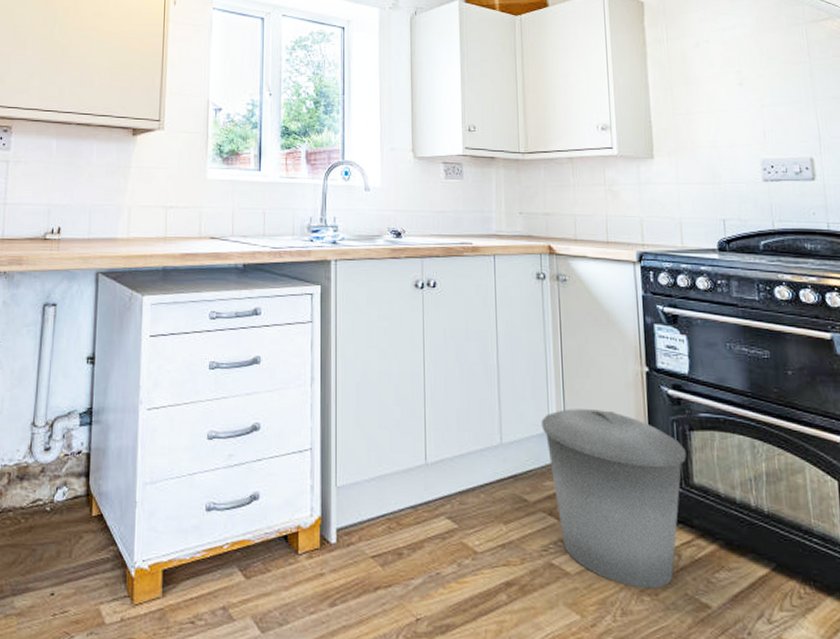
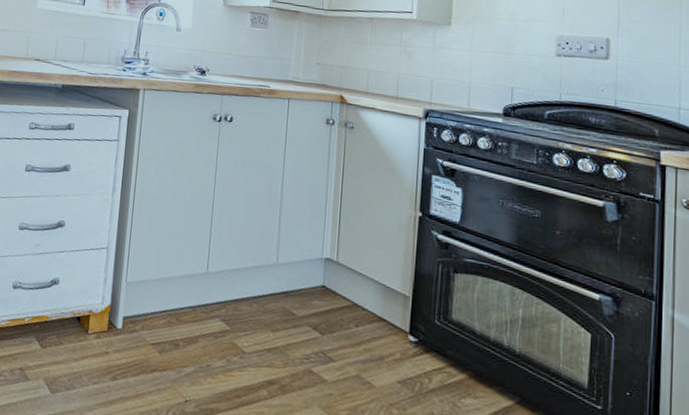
trash can: present [541,409,686,589] -> none [315,240,448,405]

